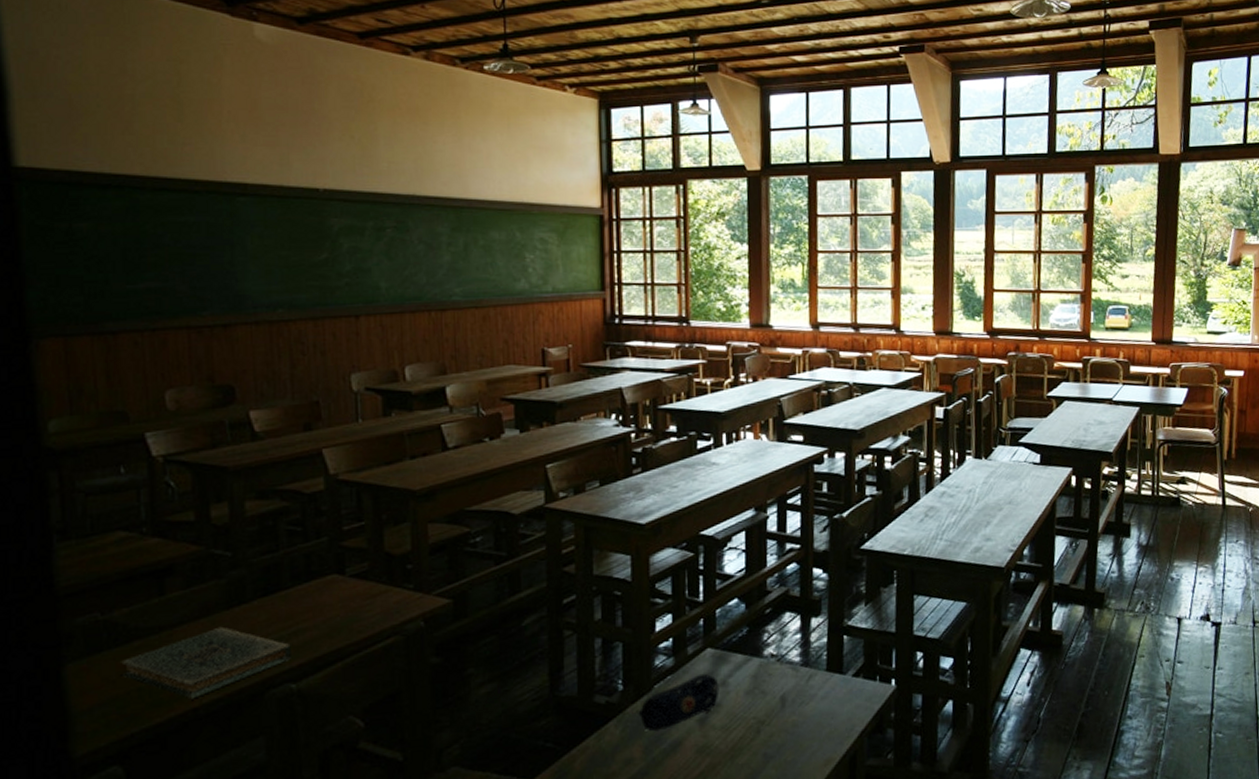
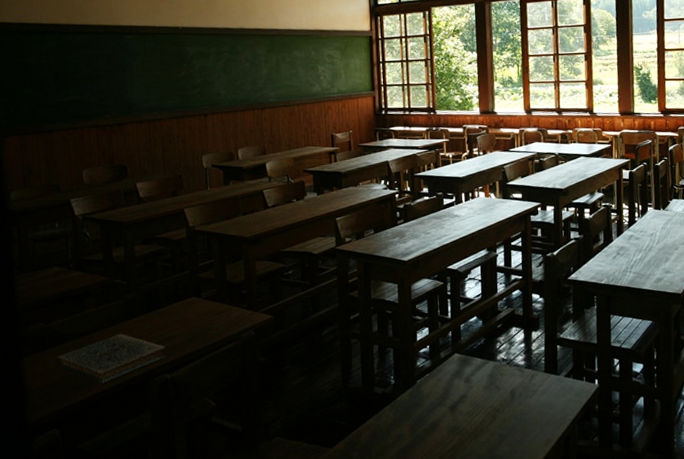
pencil case: present [638,673,720,732] -> none [406,372,465,415]

